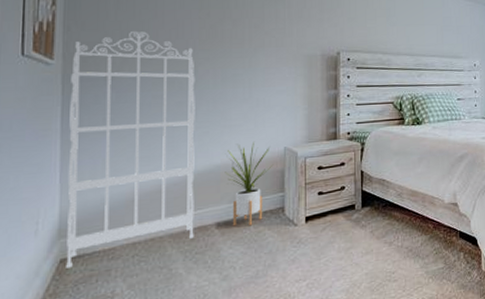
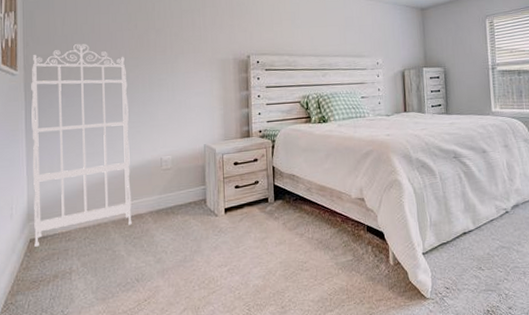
house plant: present [225,141,274,226] -> none [155,139,195,215]

